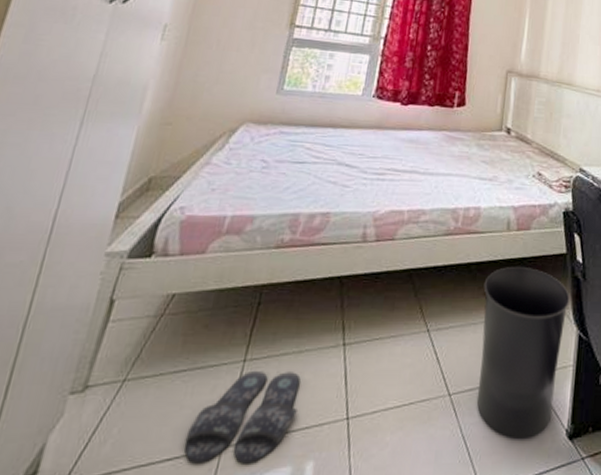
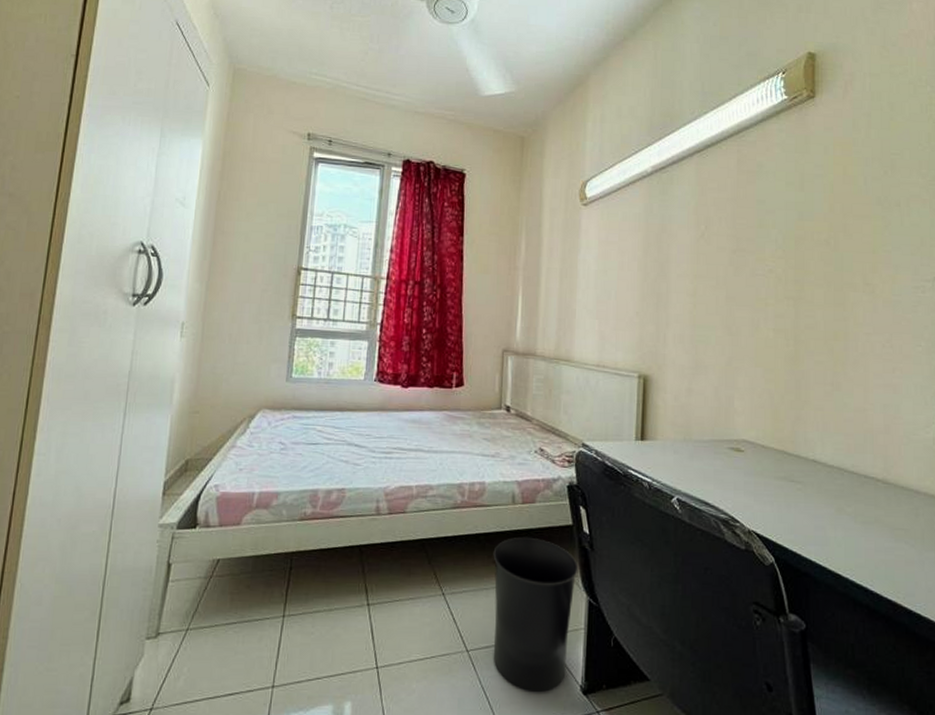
slippers: present [184,370,301,464] -> none [242,624,334,701]

